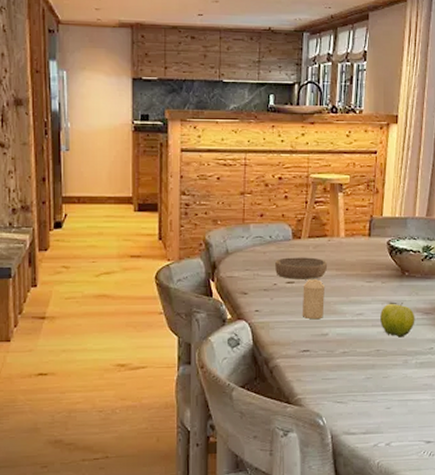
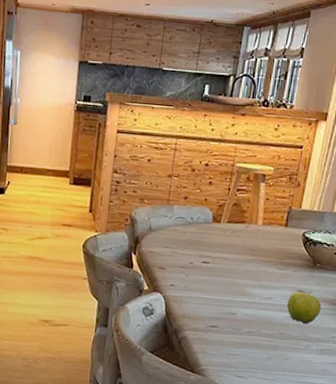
bowl: present [275,257,328,279] -> none [193,239,243,261]
candle: present [302,279,325,320] -> none [213,261,238,299]

